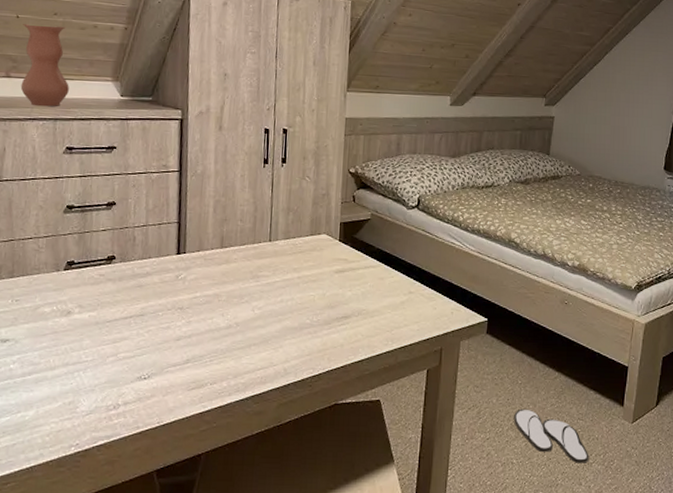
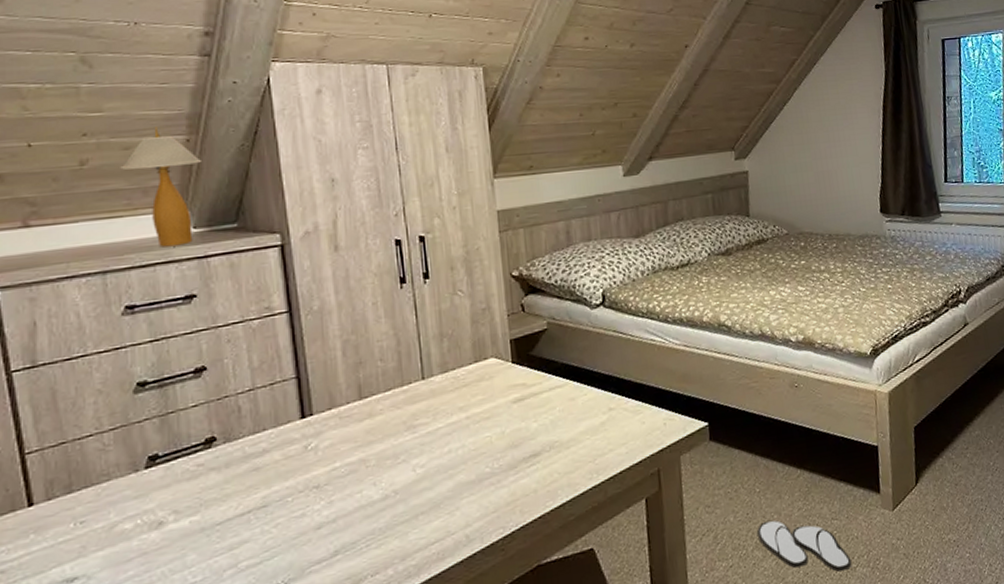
vase: present [20,24,69,107] -> none [38,149,118,260]
table lamp: none [77,15,134,108] -> present [120,126,203,248]

